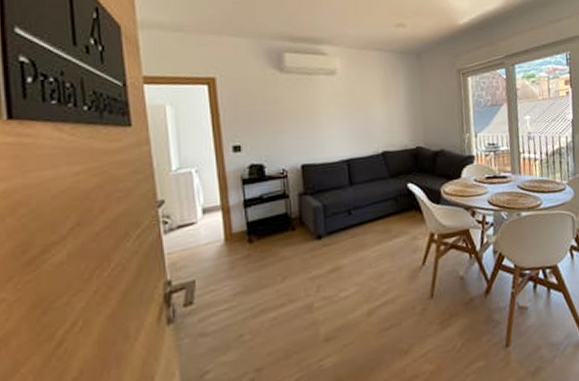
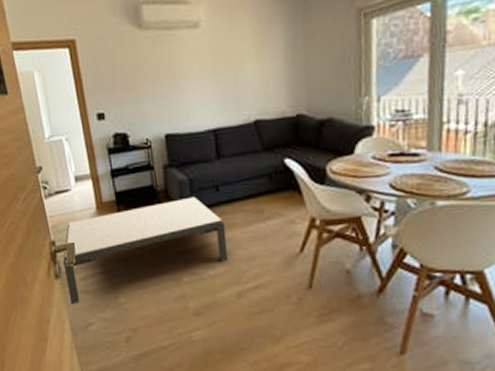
coffee table: none [179,221,359,353] -> present [63,196,228,305]

